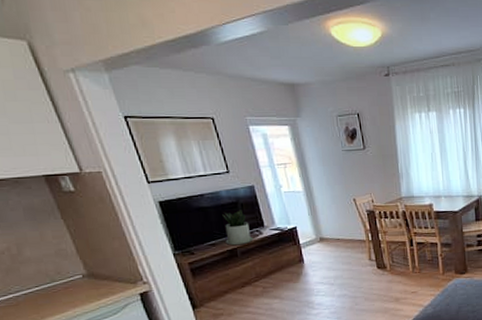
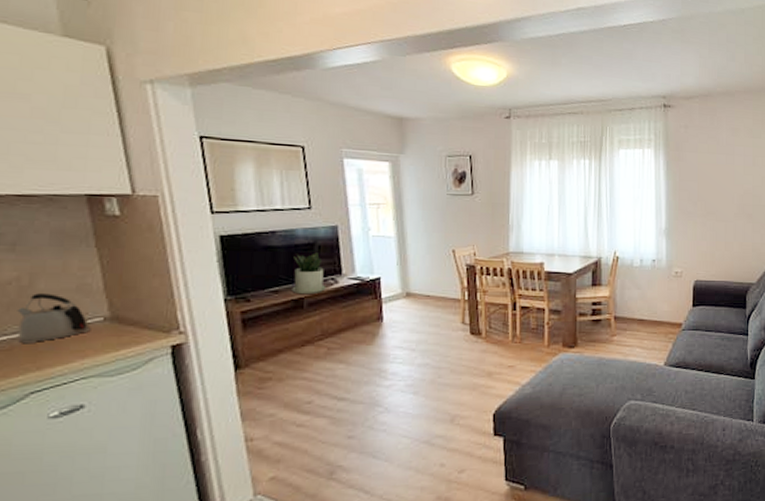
kettle: none [14,259,75,300] -> present [17,293,91,344]

